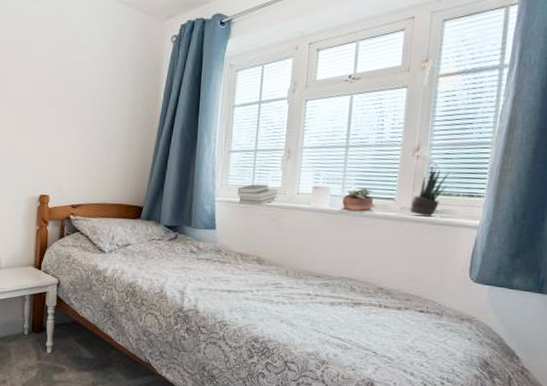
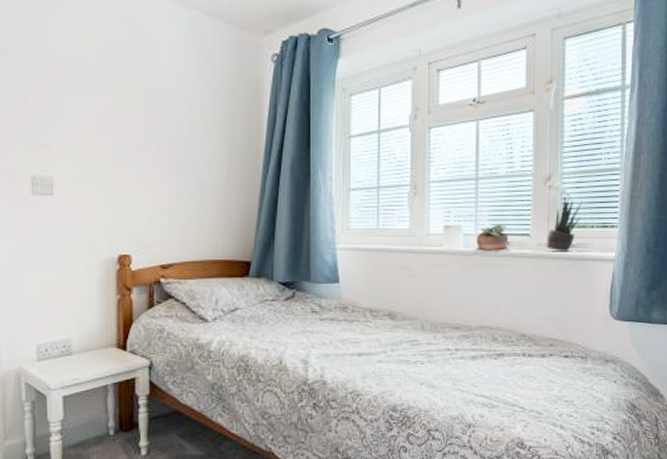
books: present [237,184,279,206] -> none [361,227,407,252]

